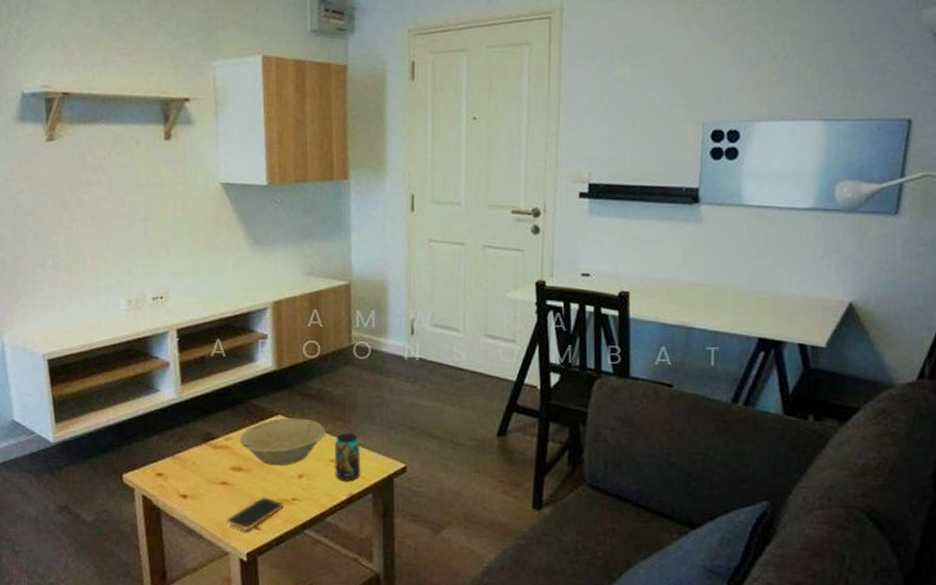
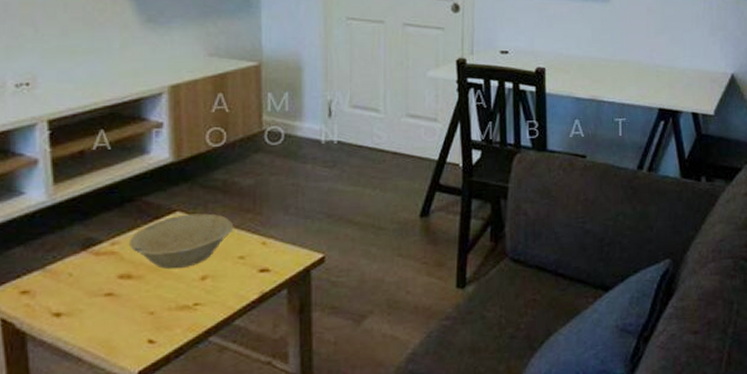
smartphone: present [226,497,284,531] -> none [112,305,184,347]
beverage can: present [334,433,361,481] -> none [243,226,274,278]

